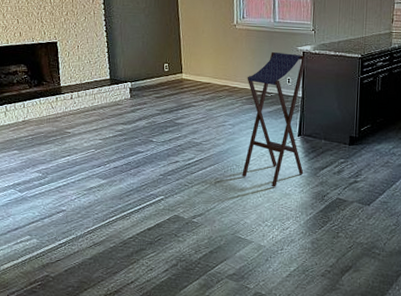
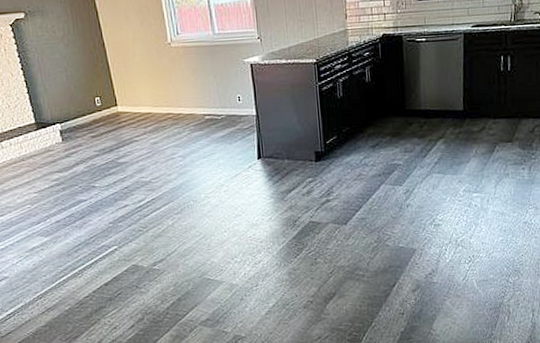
stool: present [242,51,307,187] -> none [191,67,270,219]

